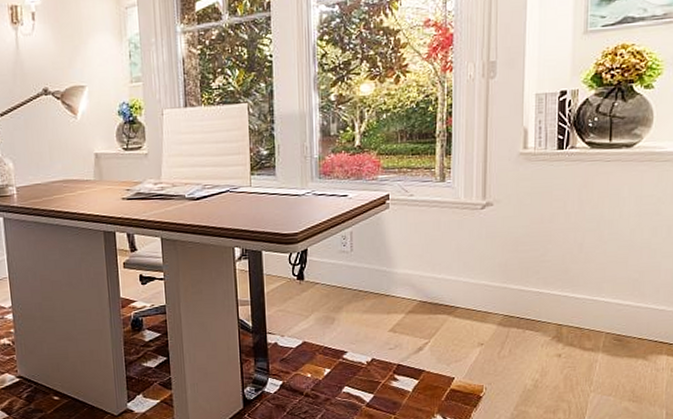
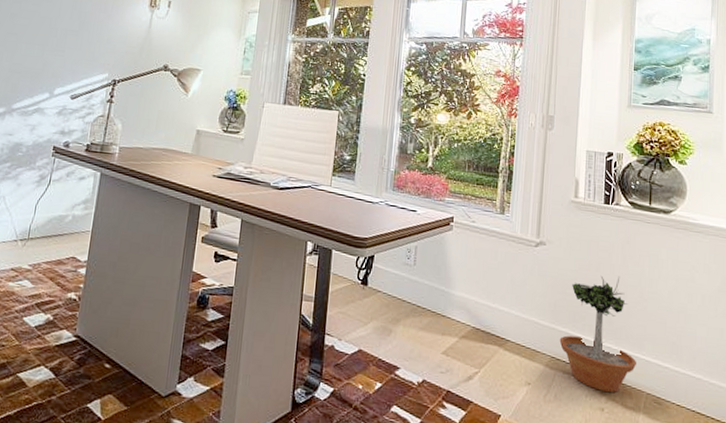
potted tree: none [512,223,596,339] -> present [559,275,637,392]

